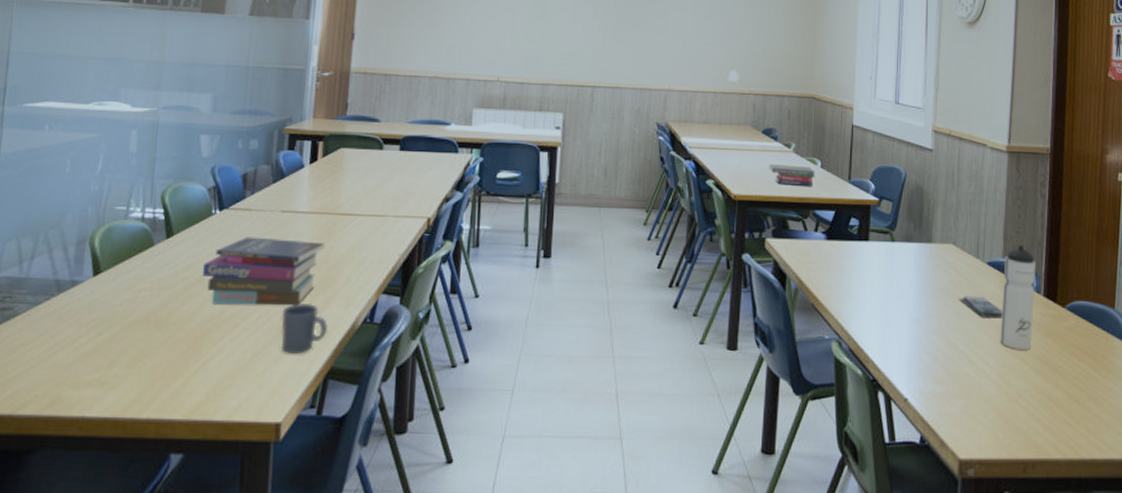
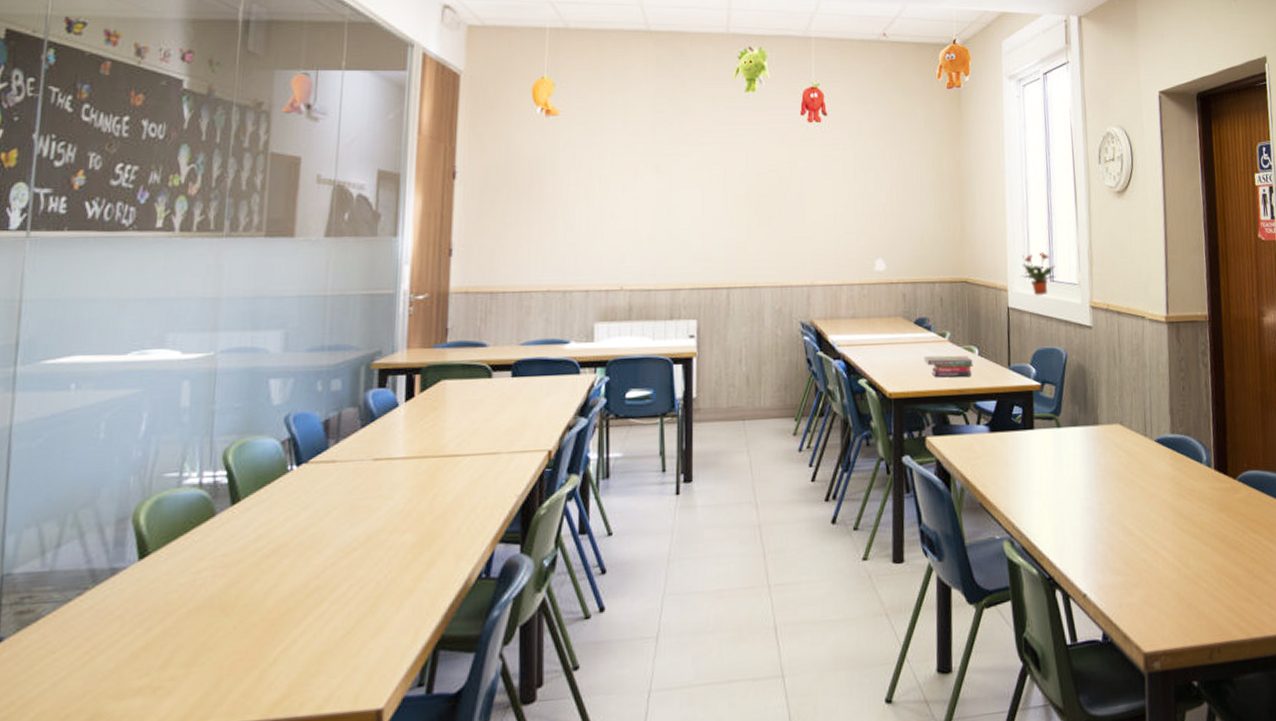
books: present [203,237,326,305] -> none [279,491,429,578]
mug: present [280,303,328,353] -> none [378,562,436,626]
potted plant: none [867,75,901,117] -> present [1021,252,1056,296]
calculator: present [959,296,1002,317] -> none [1130,476,1175,498]
water bottle: present [1000,245,1036,351] -> none [1172,419,1207,529]

